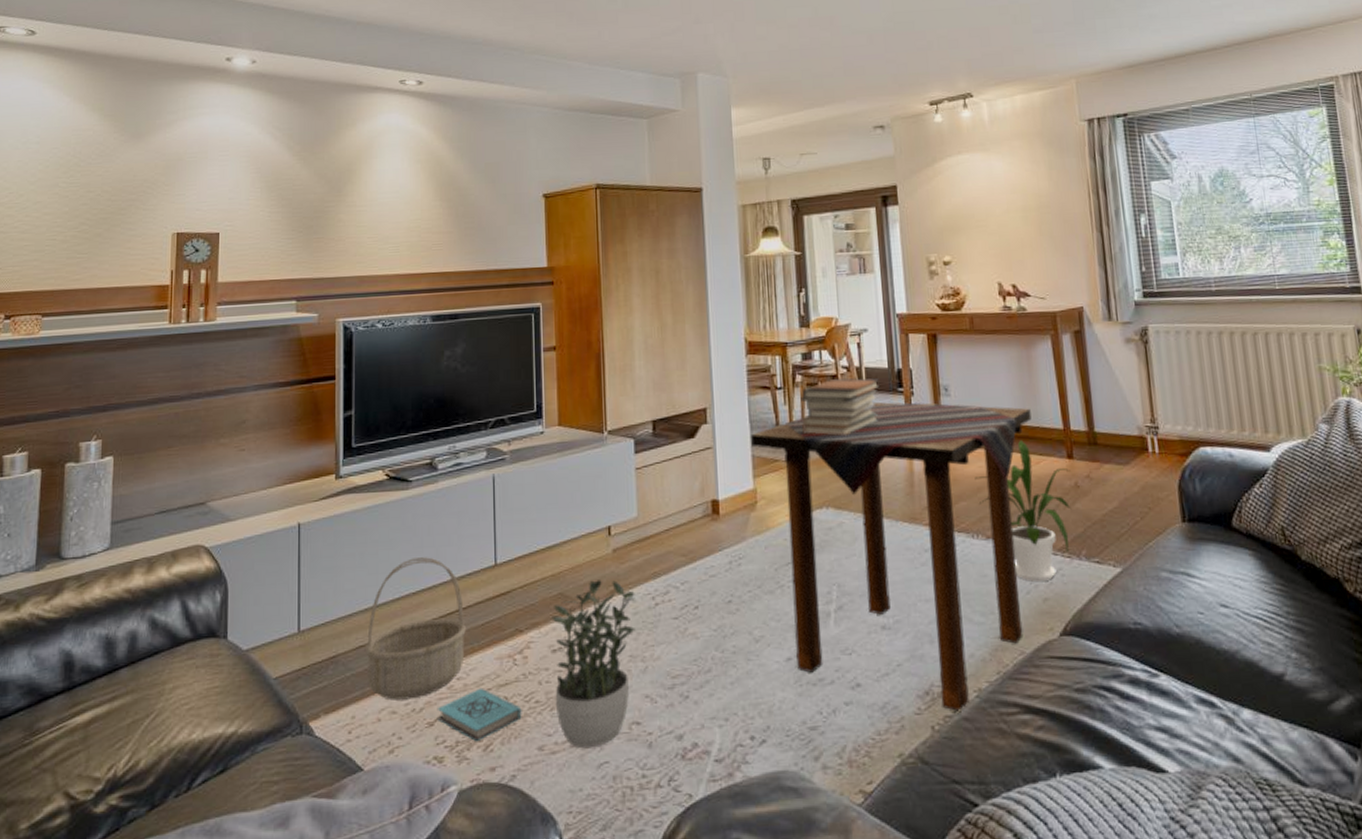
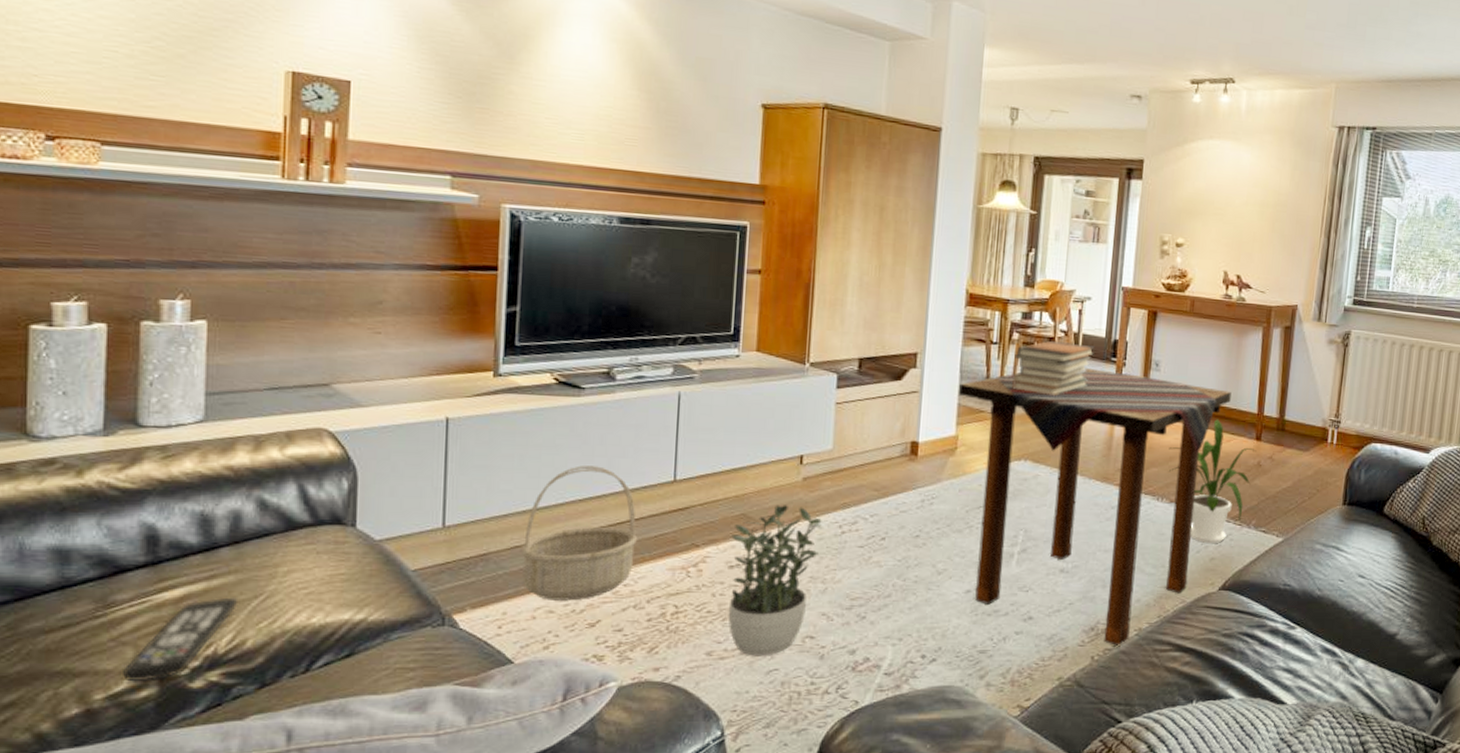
remote control: none [43,717,134,810] -> present [123,597,239,682]
book: present [437,687,522,742] -> none [598,595,692,644]

